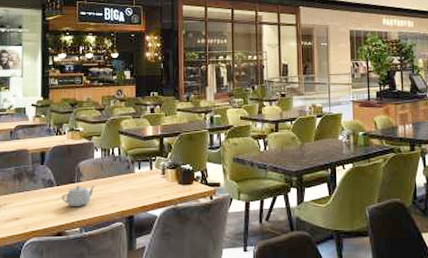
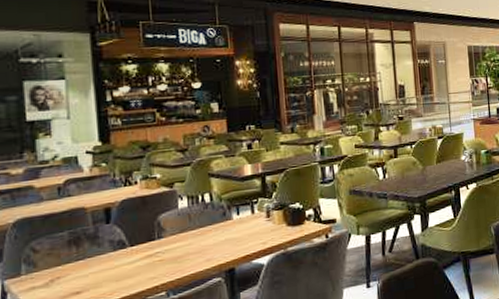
teapot: present [61,185,96,206] -> none [138,240,184,268]

